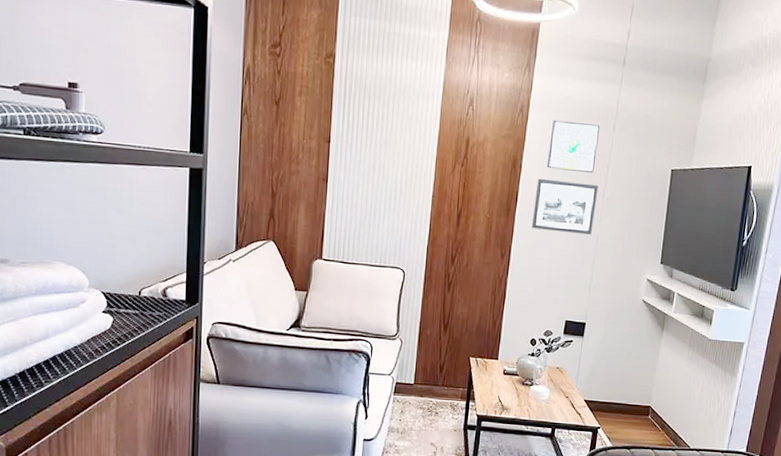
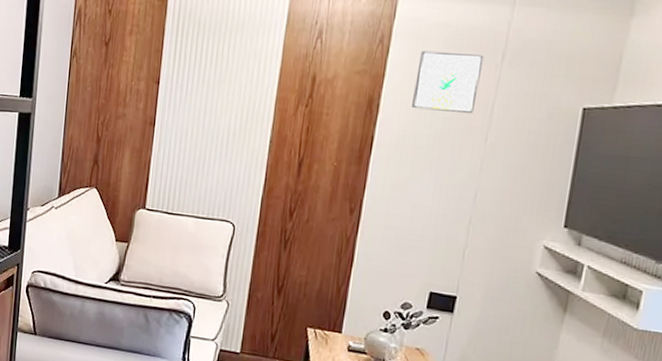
picture frame: present [532,178,598,235] -> none [390,120,479,189]

